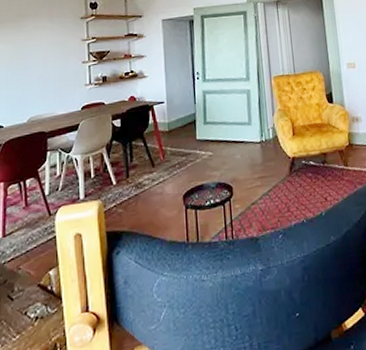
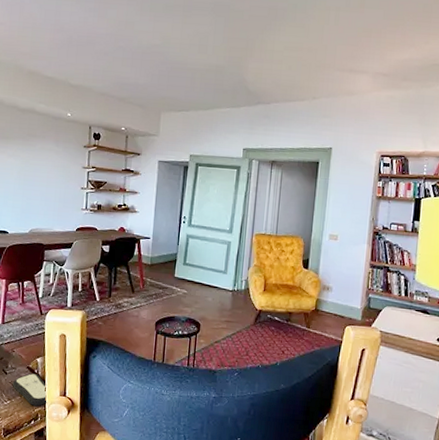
remote control: none [20,291,67,334] -> present [12,373,48,406]

